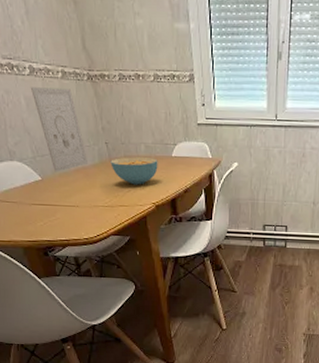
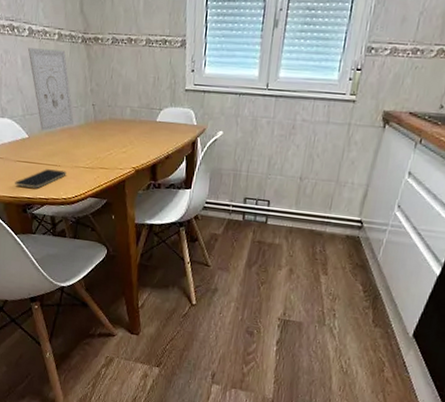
smartphone: none [32,210,86,230] -> present [15,169,67,188]
cereal bowl: present [110,157,158,185] -> none [95,119,142,149]

